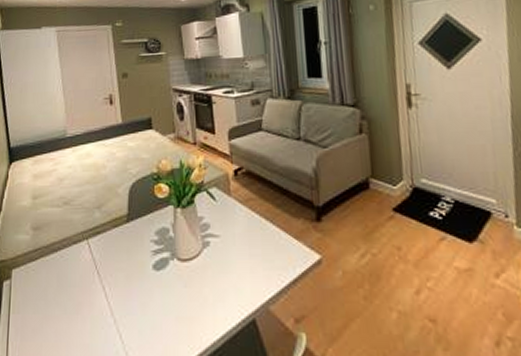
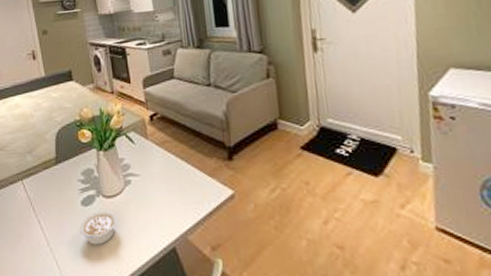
legume: none [149,276,193,316] -> present [79,211,118,245]

